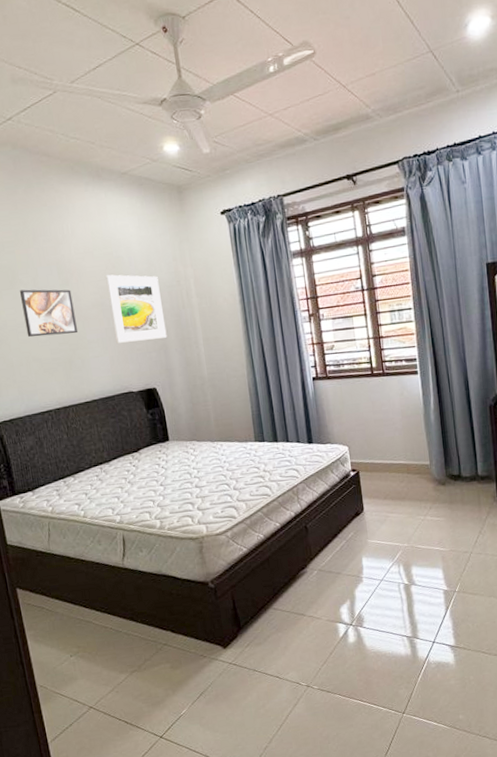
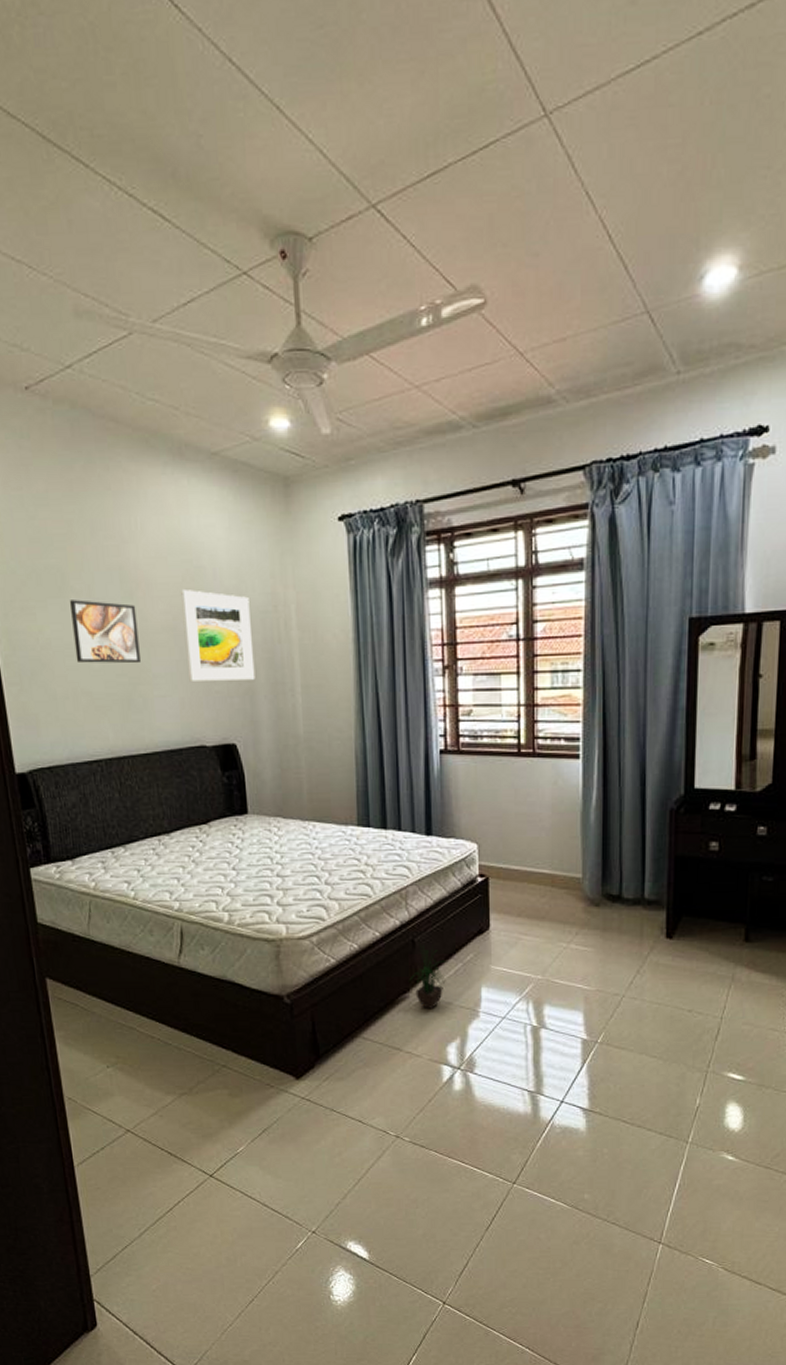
potted plant: none [305,528,335,580] -> present [408,943,449,1010]

